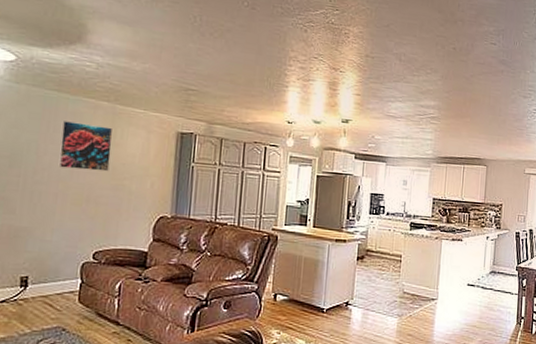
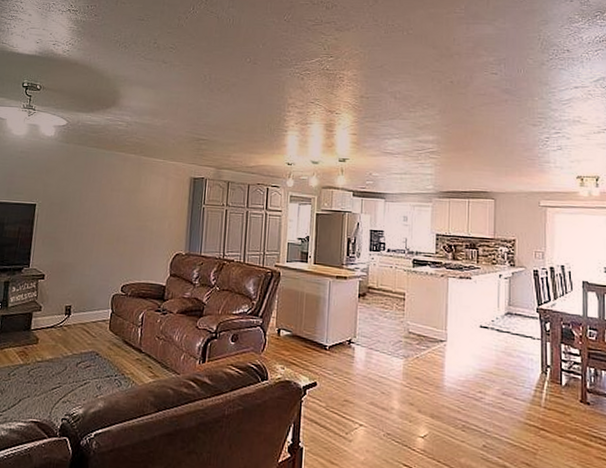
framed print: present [58,121,113,172] -> none [96,172,139,214]

